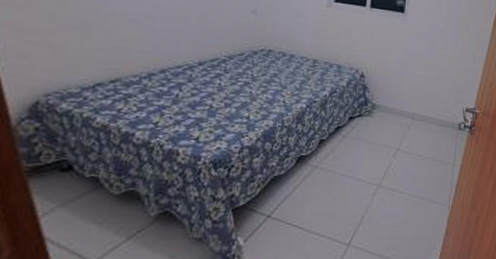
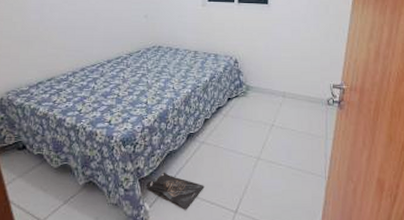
bag: none [240,200,314,244] -> present [145,172,205,210]

